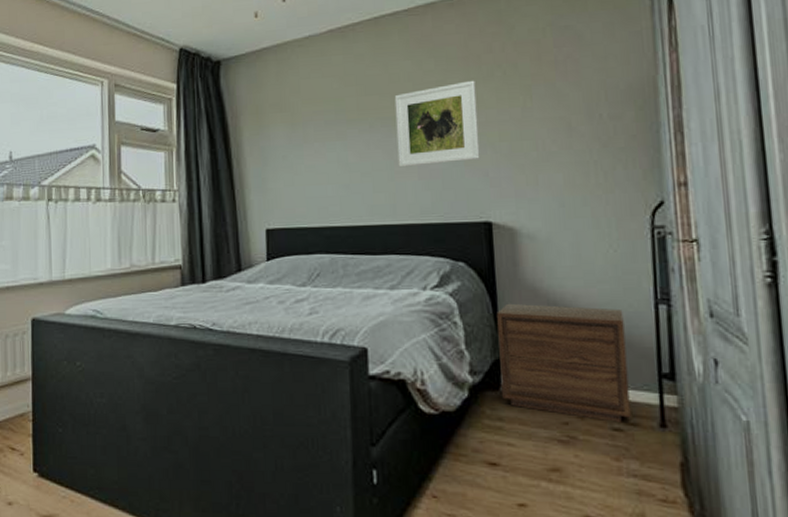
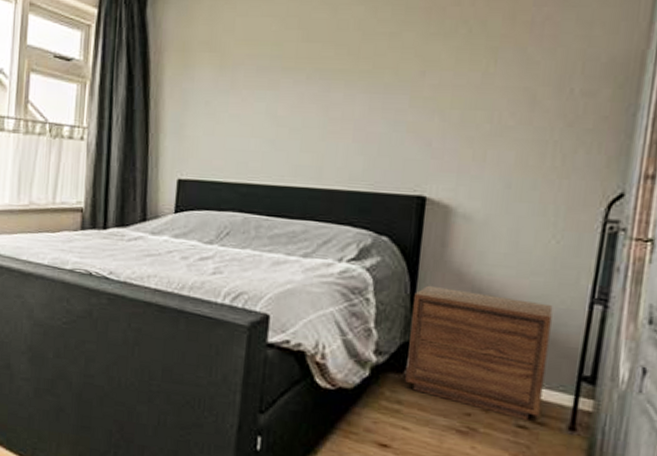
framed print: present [394,80,480,168] -> none [332,35,435,127]

